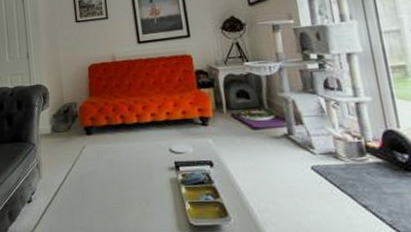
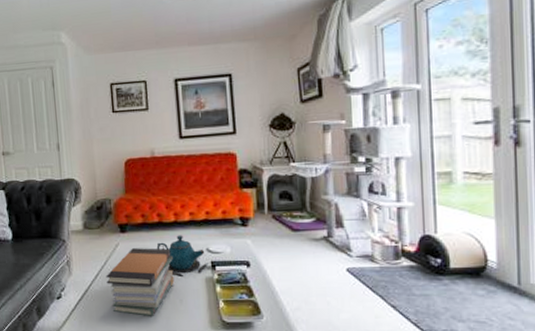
book stack: none [74,149,140,221] -> present [106,248,175,317]
teapot: none [121,136,172,178] -> present [156,235,209,276]

